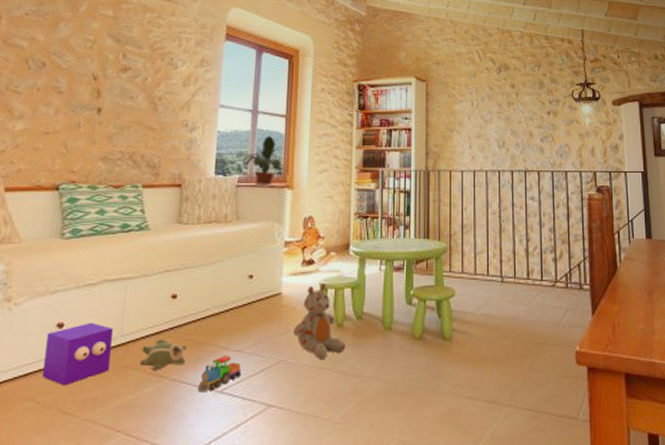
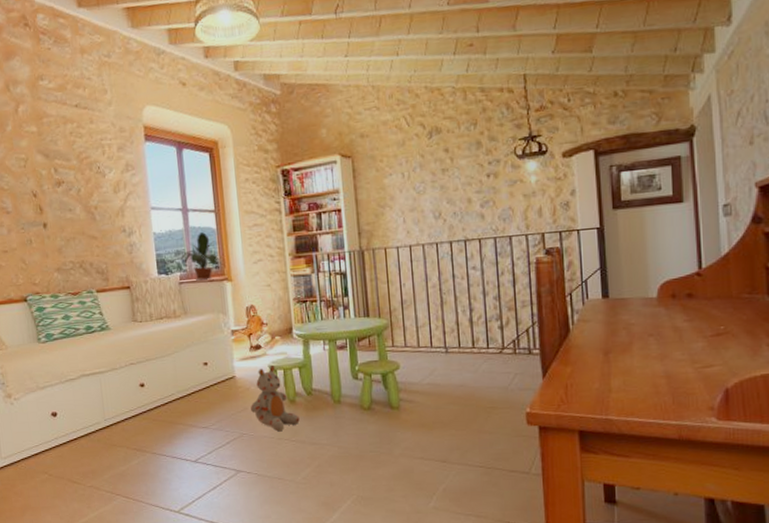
toy box: present [41,322,114,386] -> none [45,410,100,462]
plush toy: present [140,340,187,370] -> none [123,421,162,446]
toy train: present [197,354,242,391] -> none [175,431,211,462]

